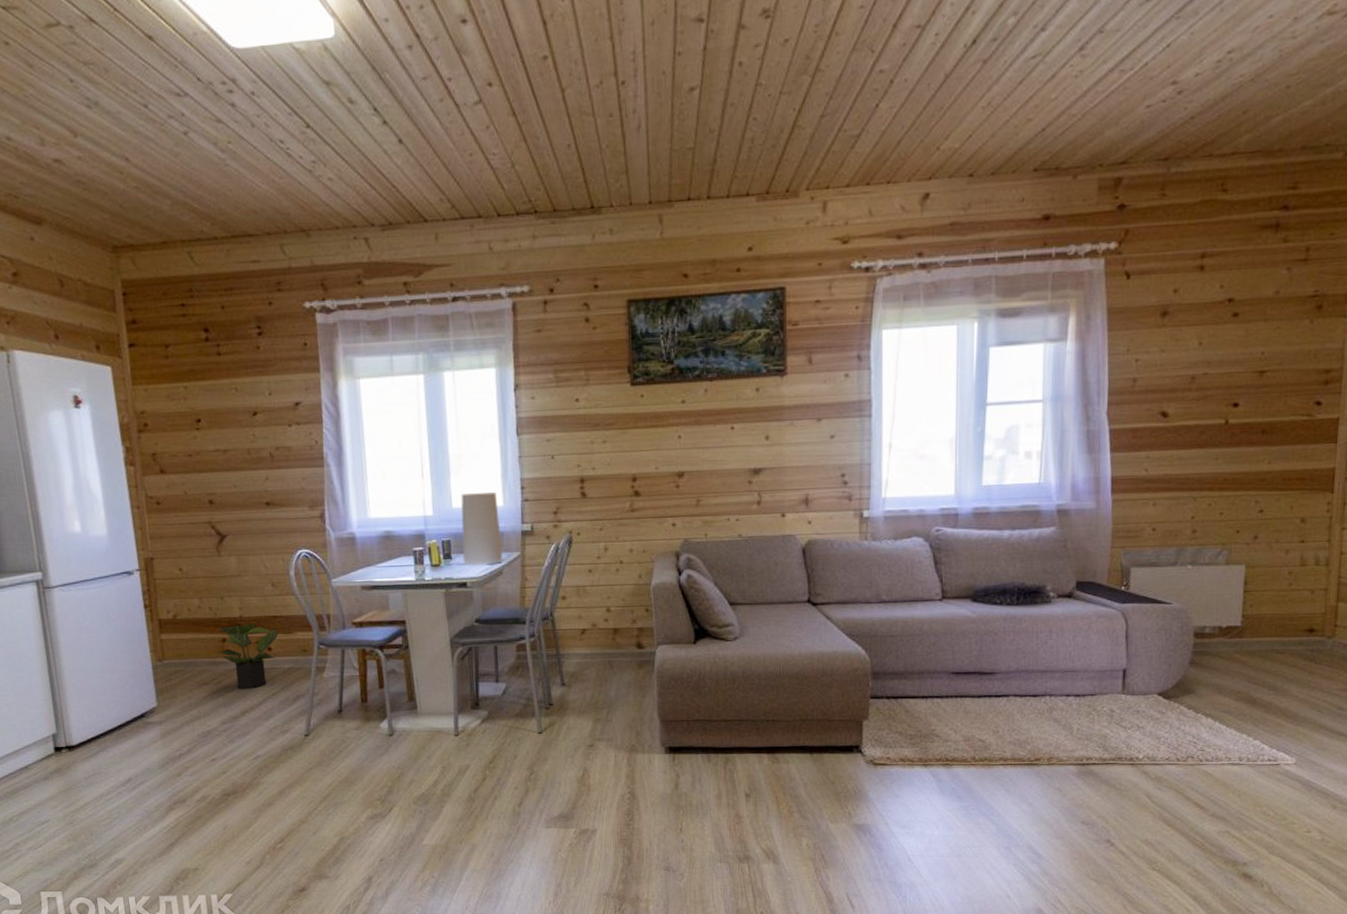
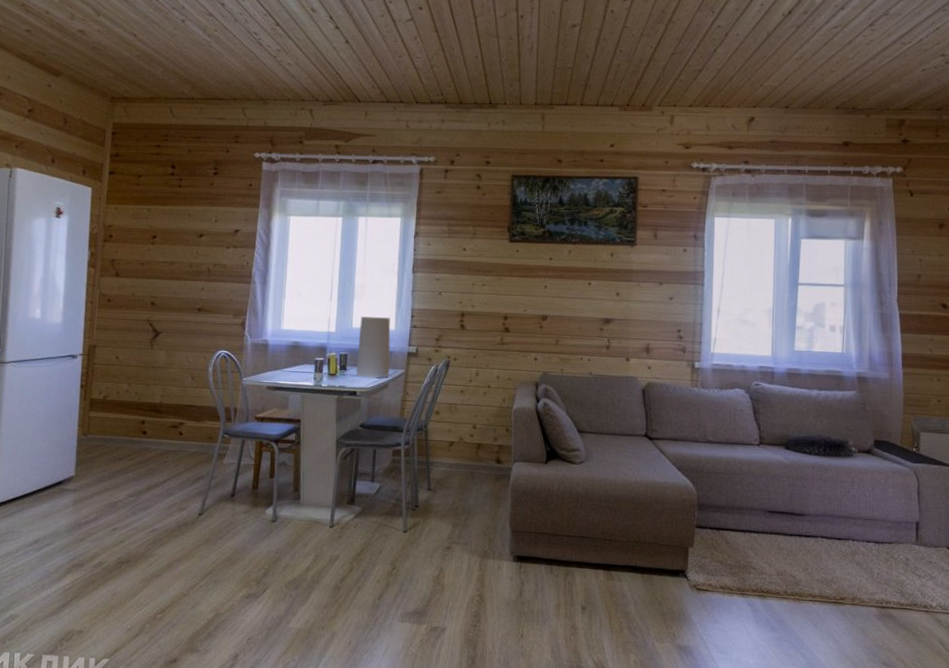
potted plant: present [217,624,278,689] -> none [135,410,190,468]

